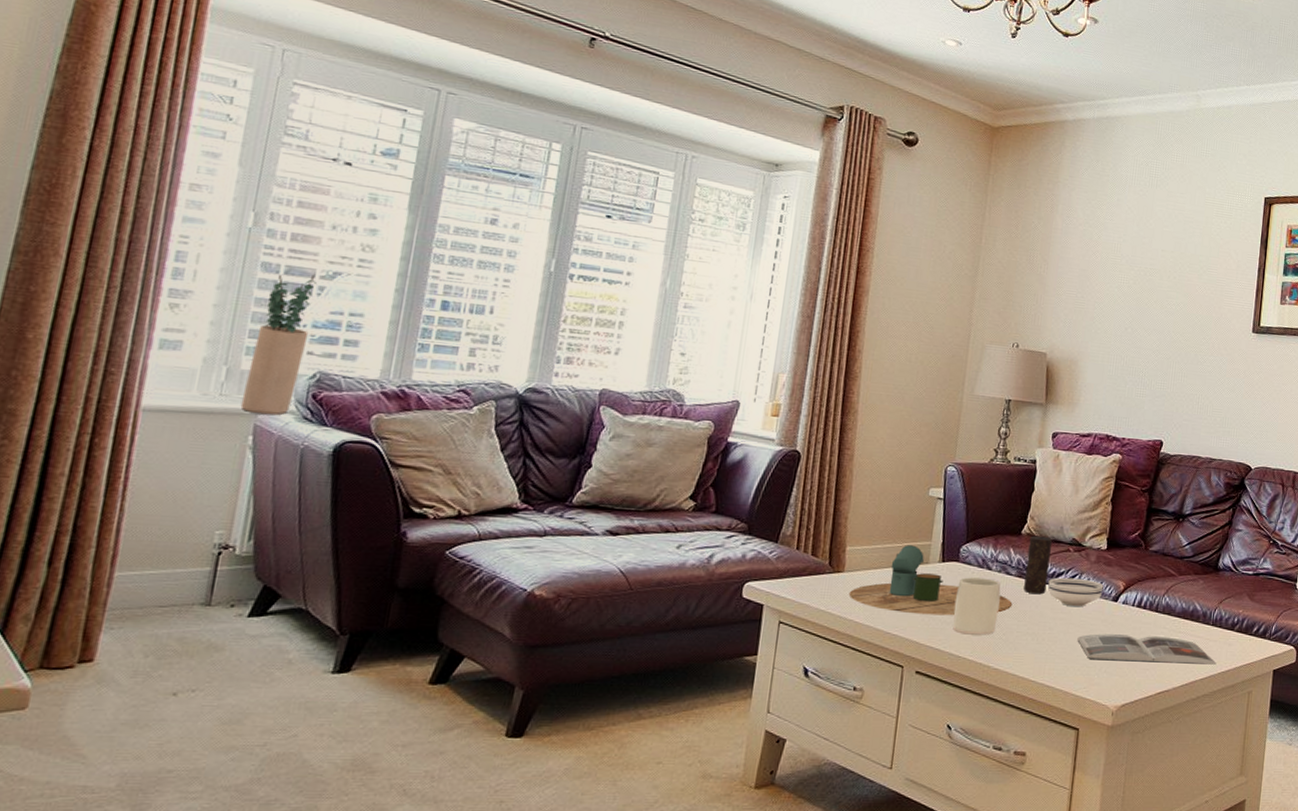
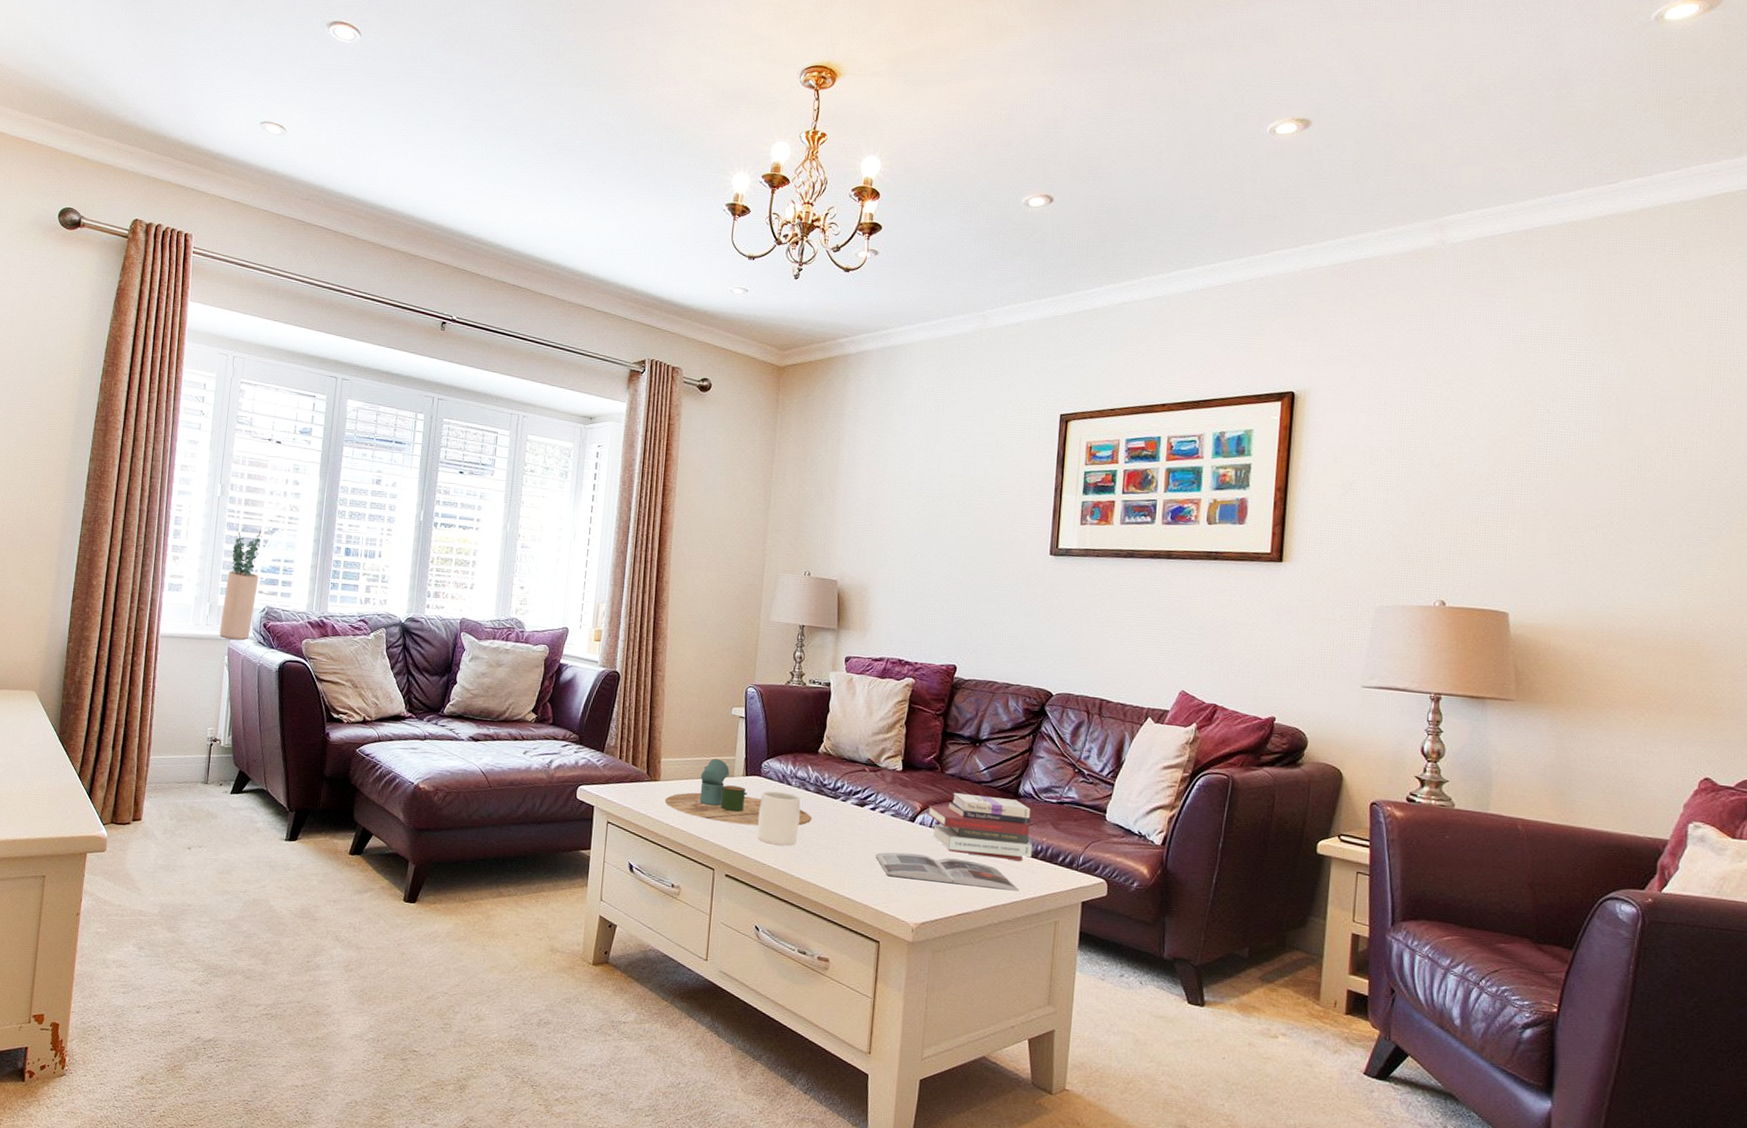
candle: present [1023,535,1052,595] -> none [822,754,848,811]
bowl: present [1047,577,1104,606] -> none [845,795,900,825]
books: none [1131,568,1230,634] -> present [928,792,1033,861]

